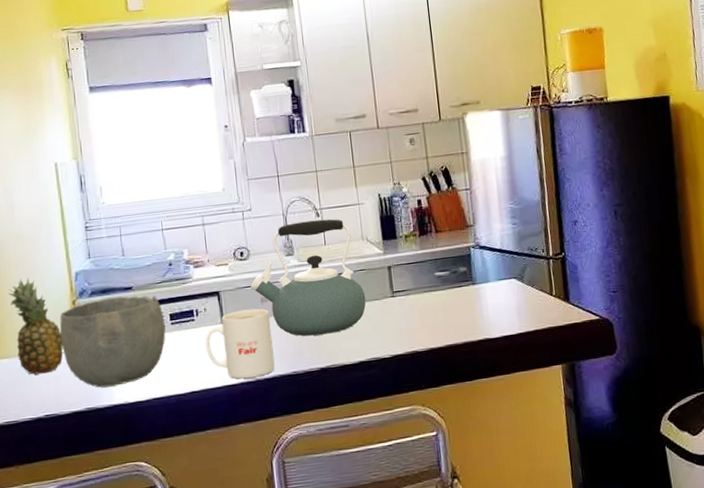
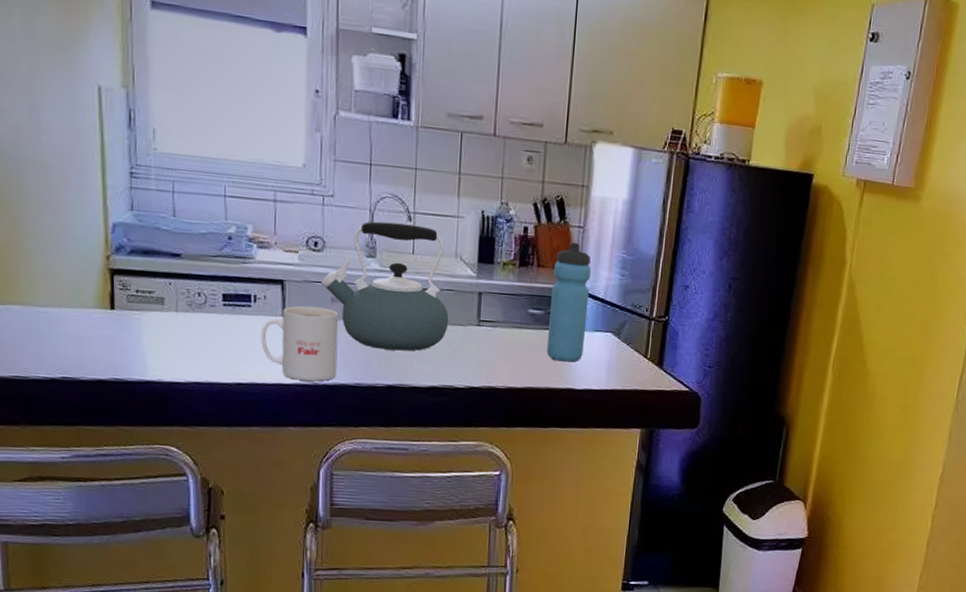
fruit: present [8,277,64,375] -> none [27,216,90,331]
bowl: present [59,296,166,388] -> none [87,260,216,361]
water bottle: none [450,203,493,315] -> present [546,242,591,362]

